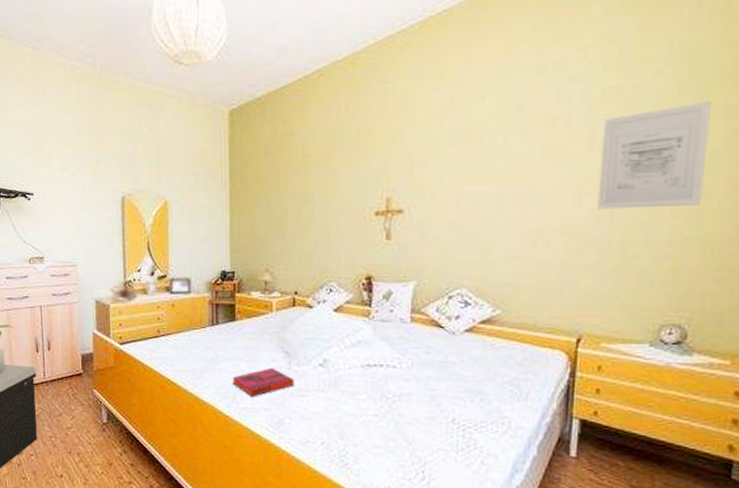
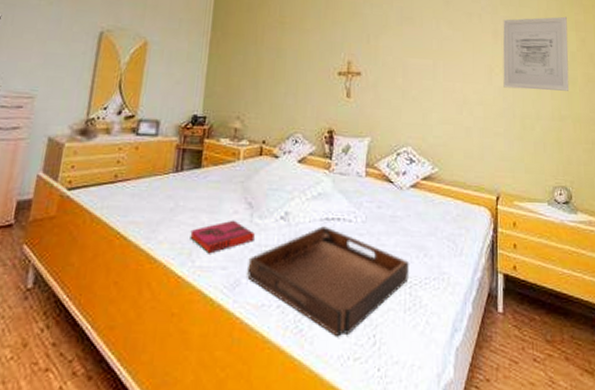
serving tray: none [290,372,464,472] -> present [247,226,410,337]

